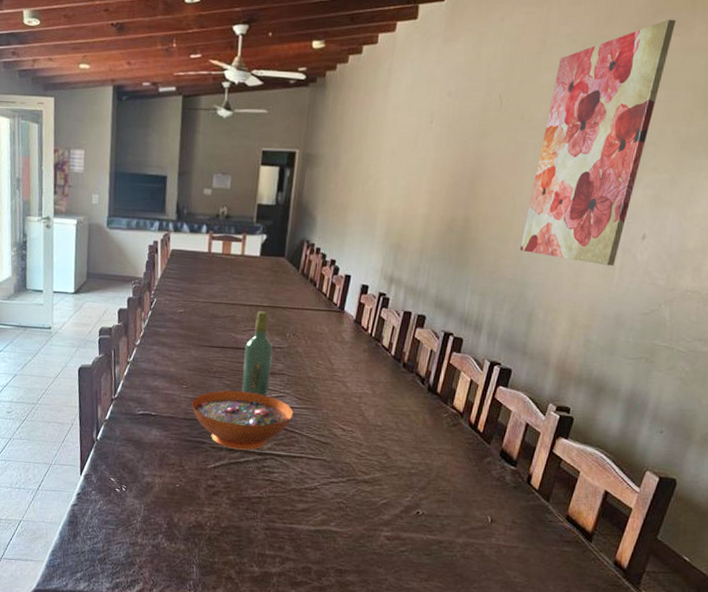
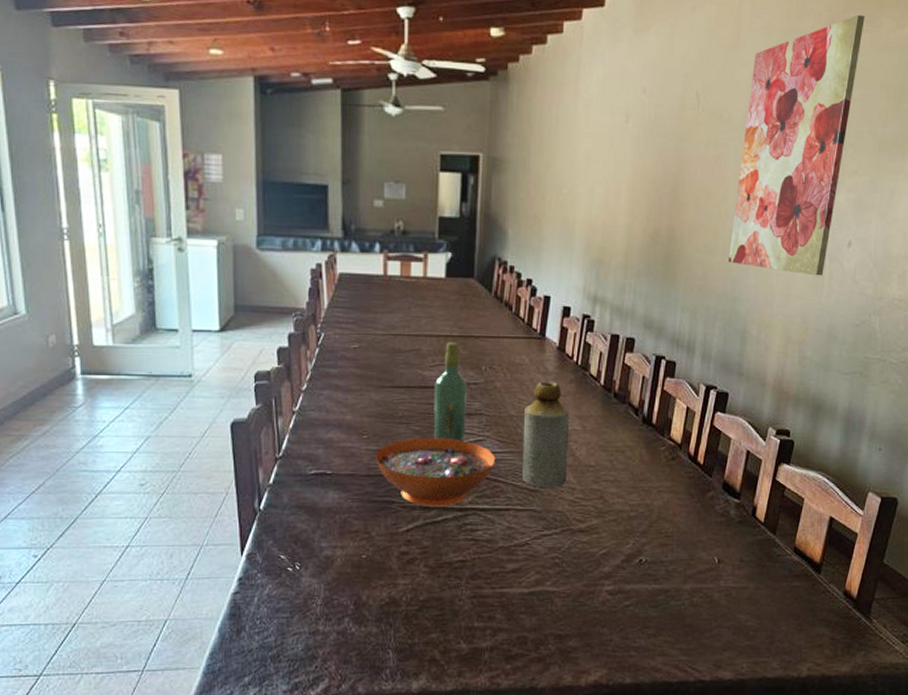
bottle: none [316,348,362,442] -> present [522,380,570,487]

